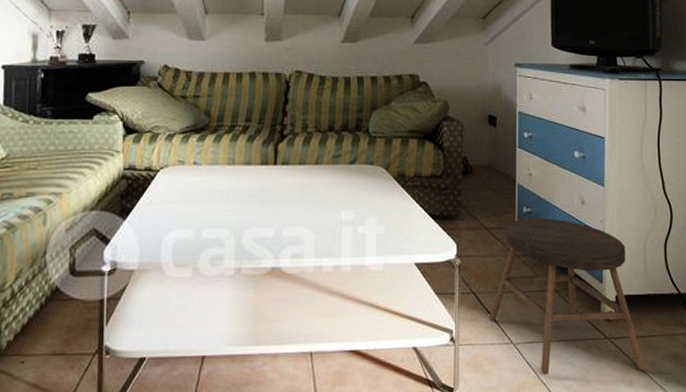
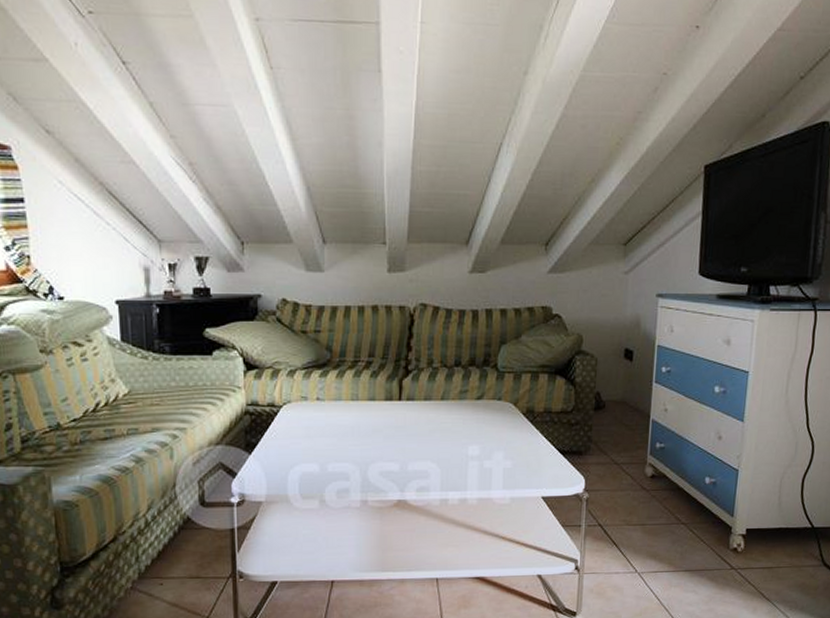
stool: present [489,217,646,375] -> none [615,453,771,602]

